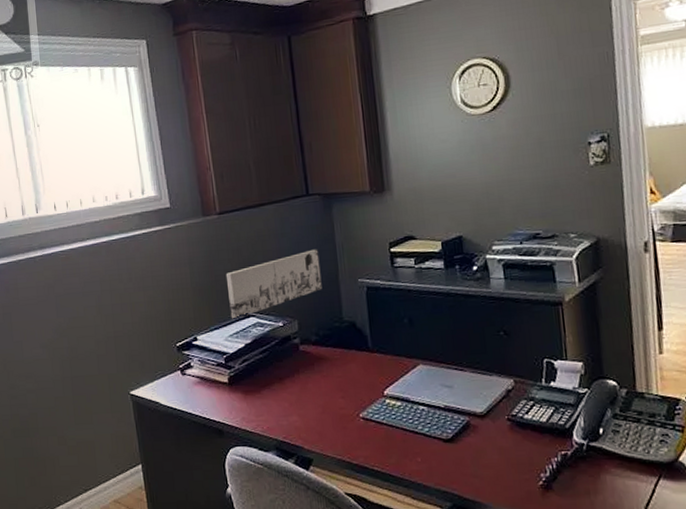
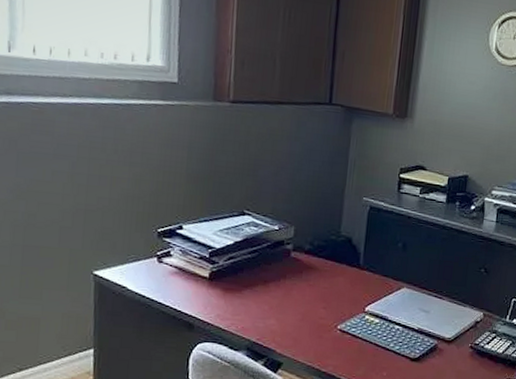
wall art: present [225,249,322,319] -> none [224,159,330,215]

